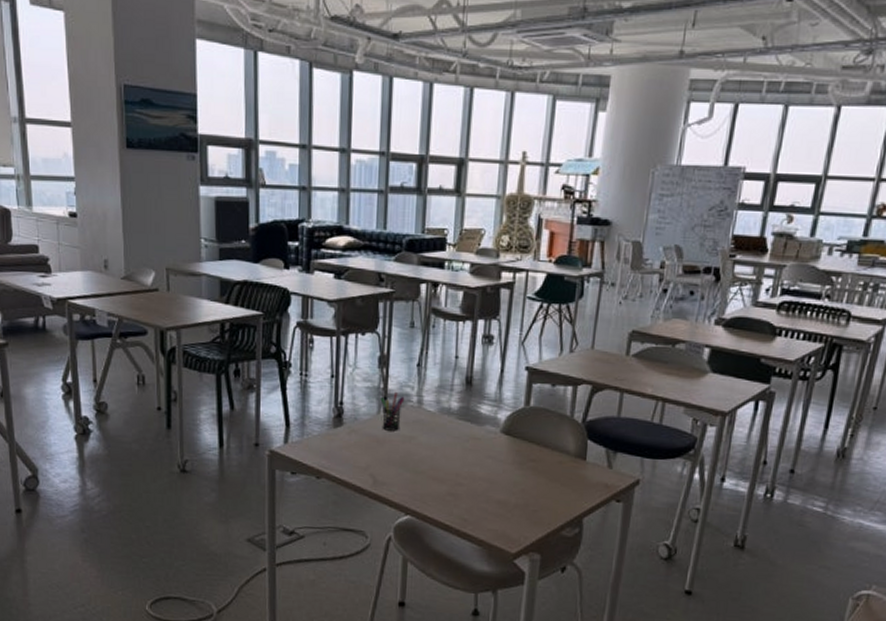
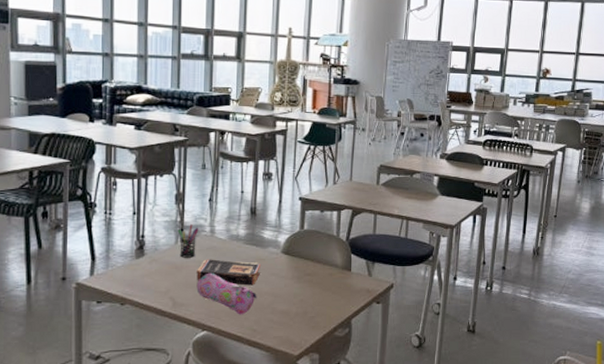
book: none [400,434,476,468] -> present [197,259,262,286]
pencil case: none [400,449,470,501] -> present [196,272,257,315]

